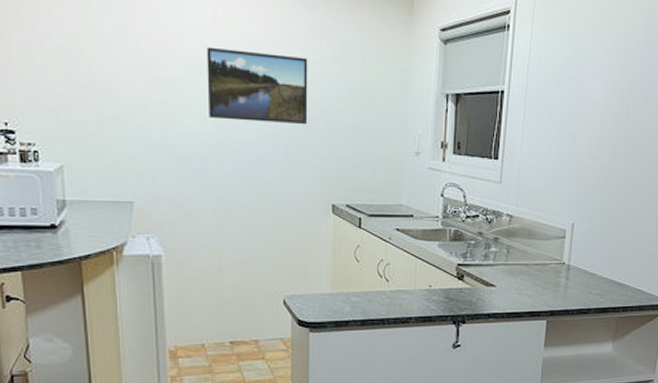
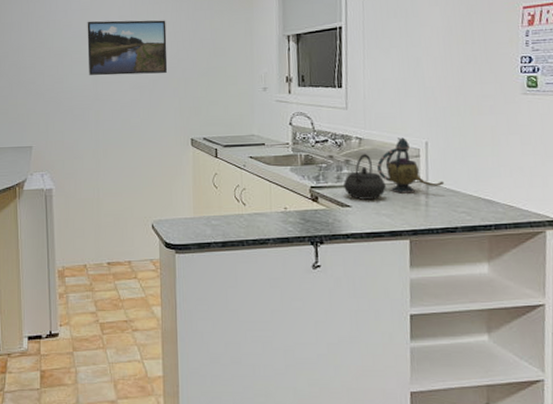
kettle: none [490,231,530,279] -> present [344,153,386,200]
teapot: none [524,217,585,275] -> present [377,137,445,194]

